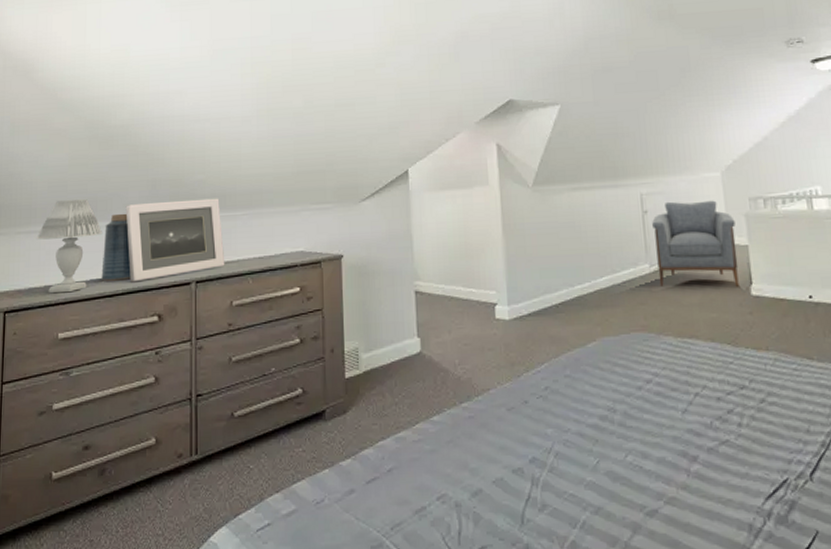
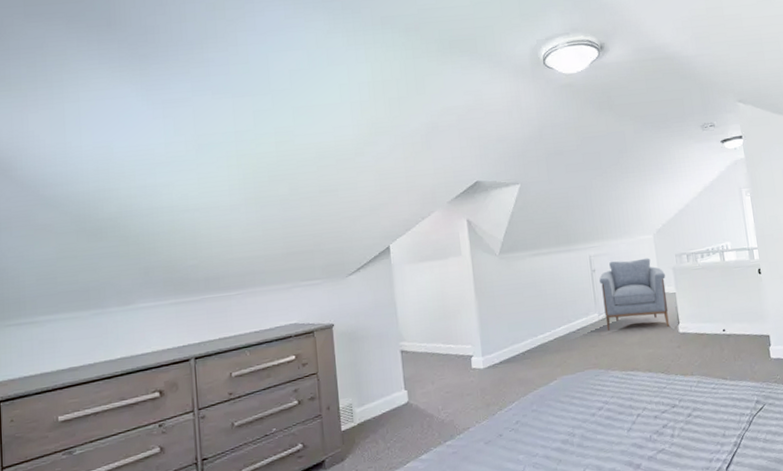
table lamp: present [36,199,103,293] -> none [27,289,98,379]
vase: present [101,213,131,281] -> none [98,300,129,365]
picture frame: present [125,198,225,283] -> none [119,280,223,364]

